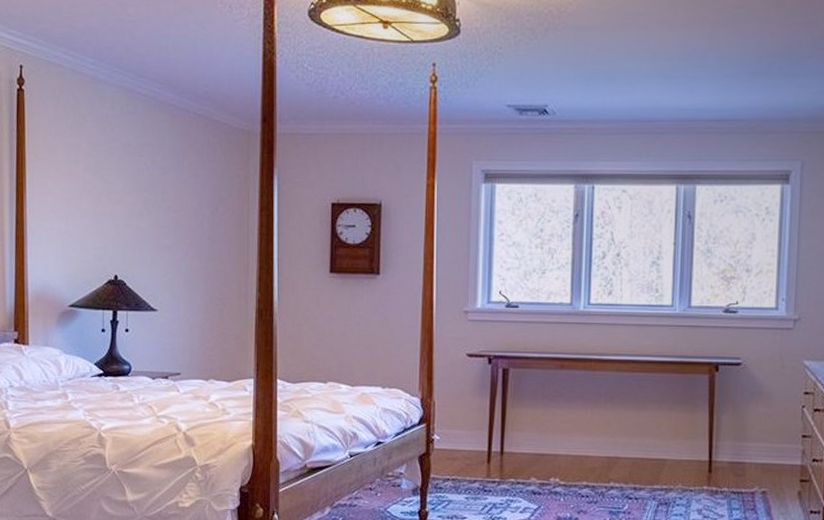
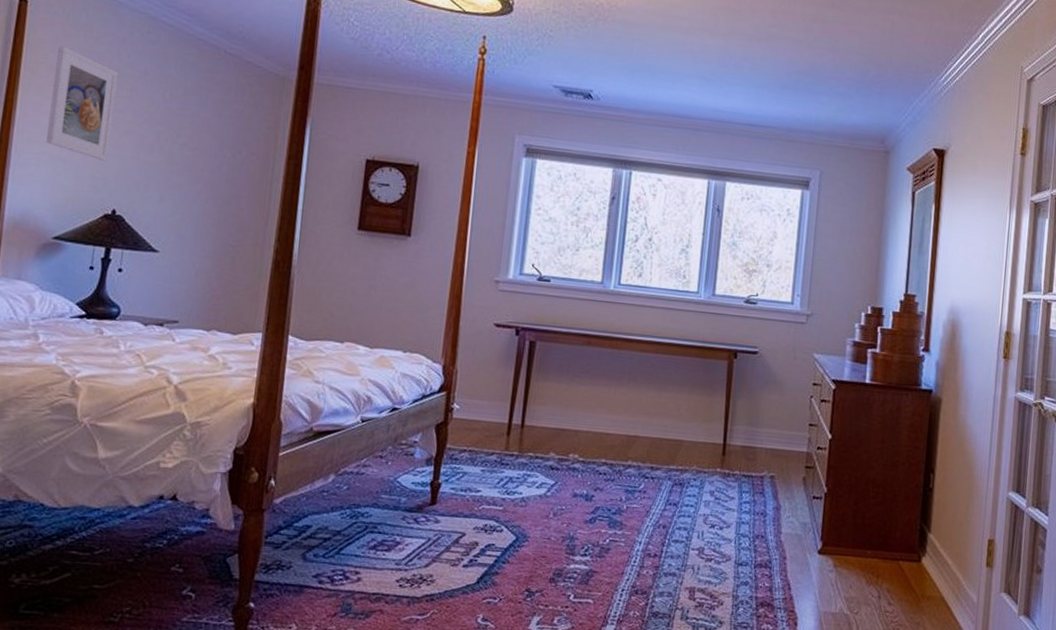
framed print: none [53,128,106,231] -> present [46,46,118,161]

